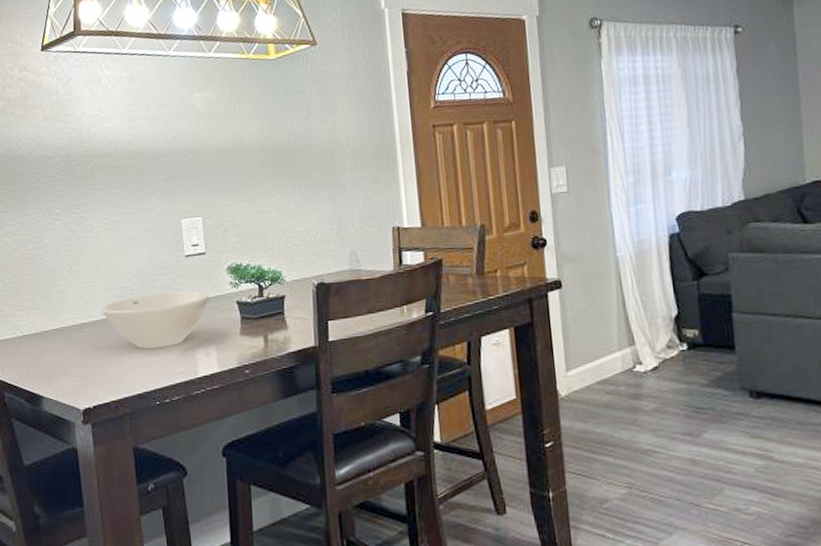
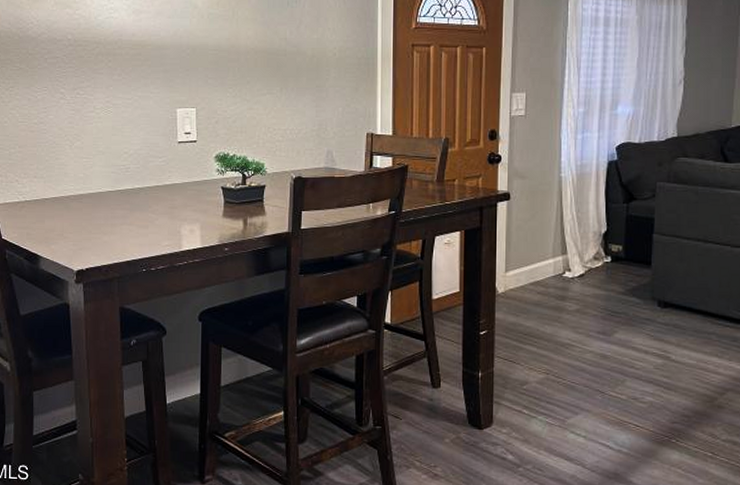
bowl: present [101,290,210,349] -> none [98,173,197,222]

